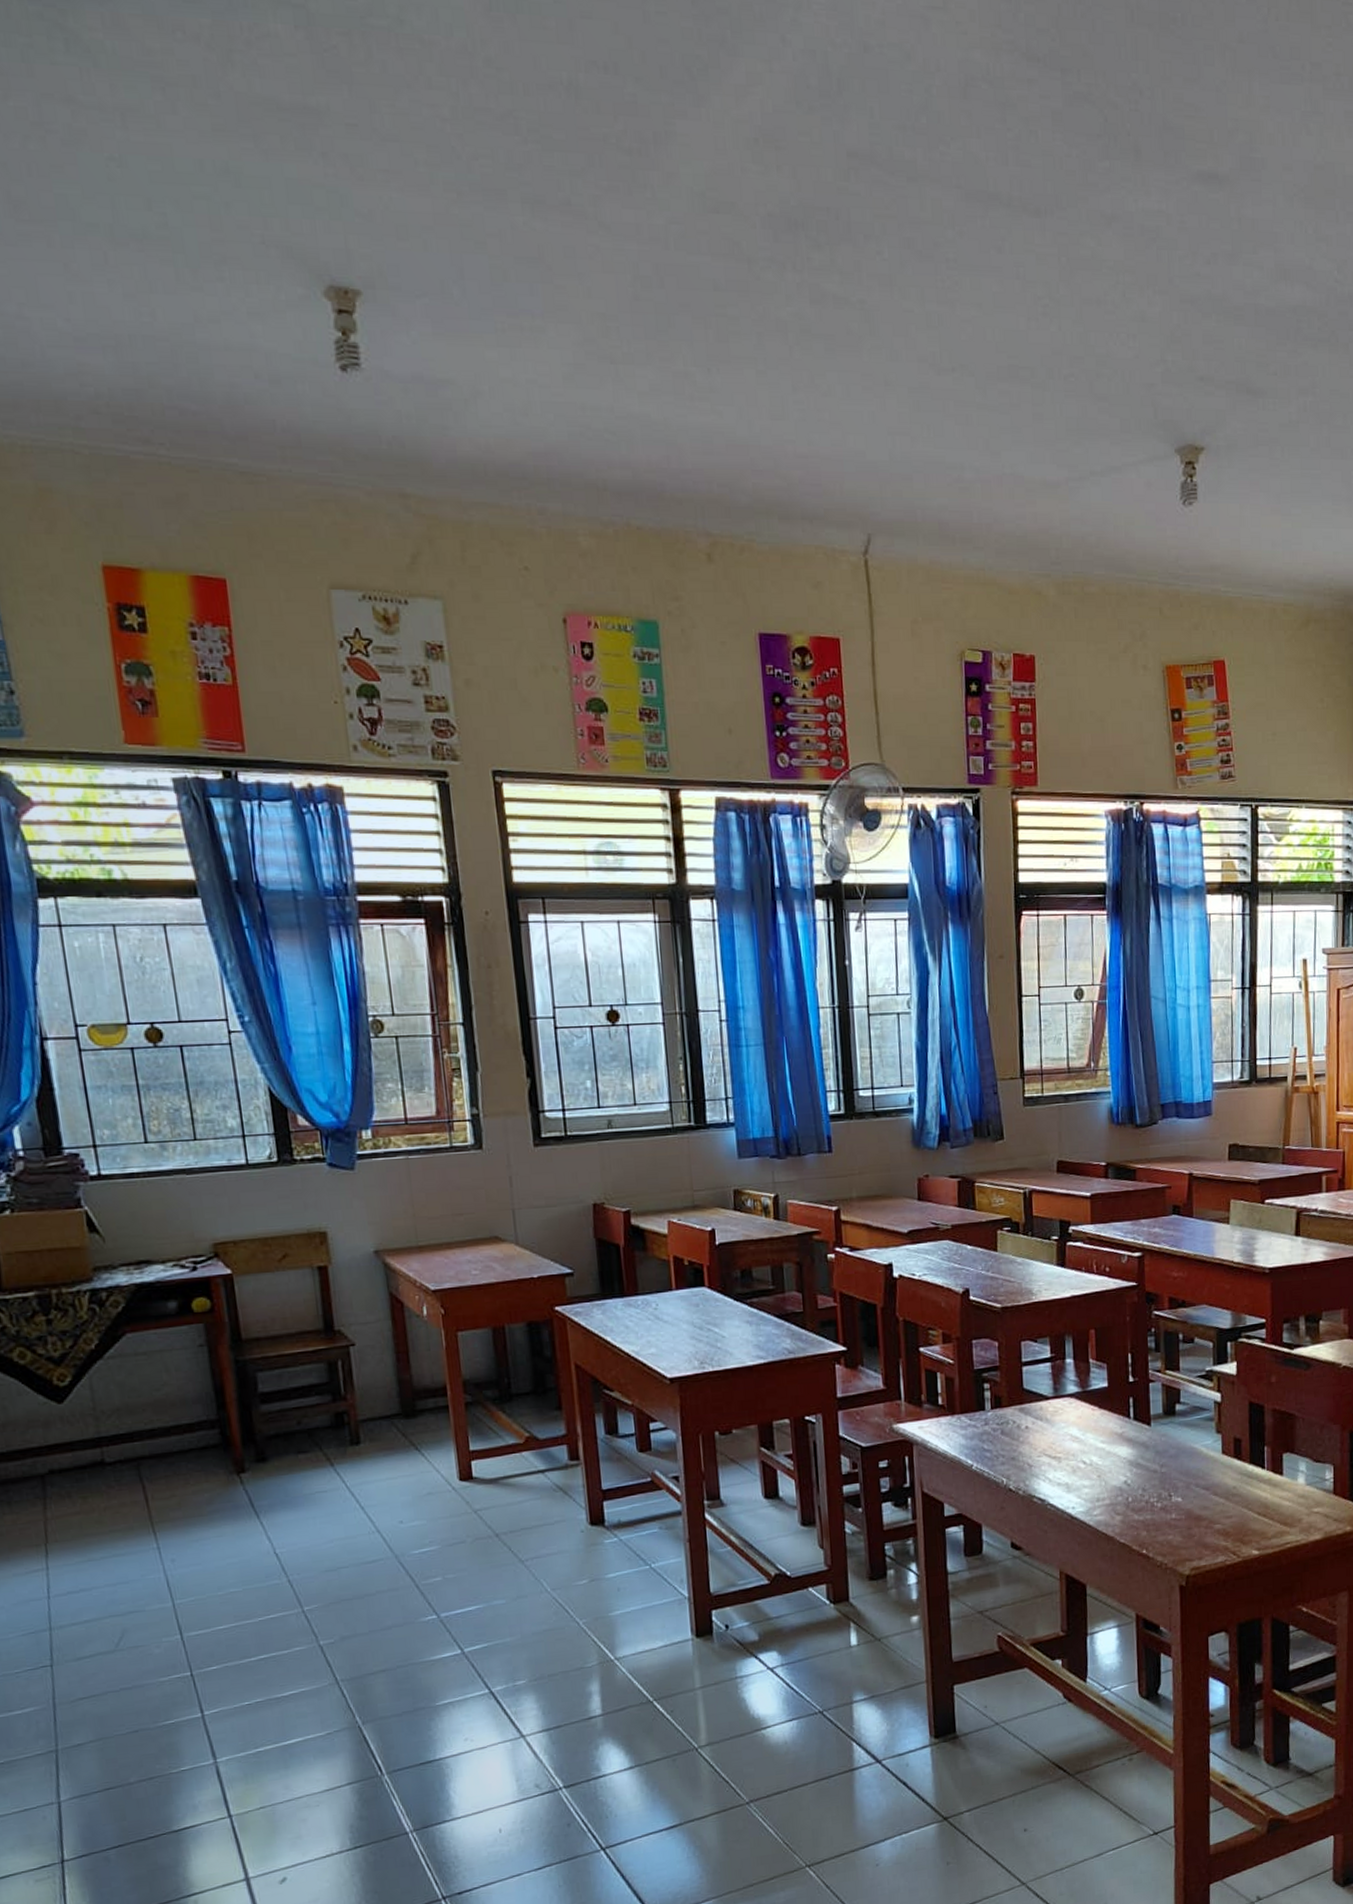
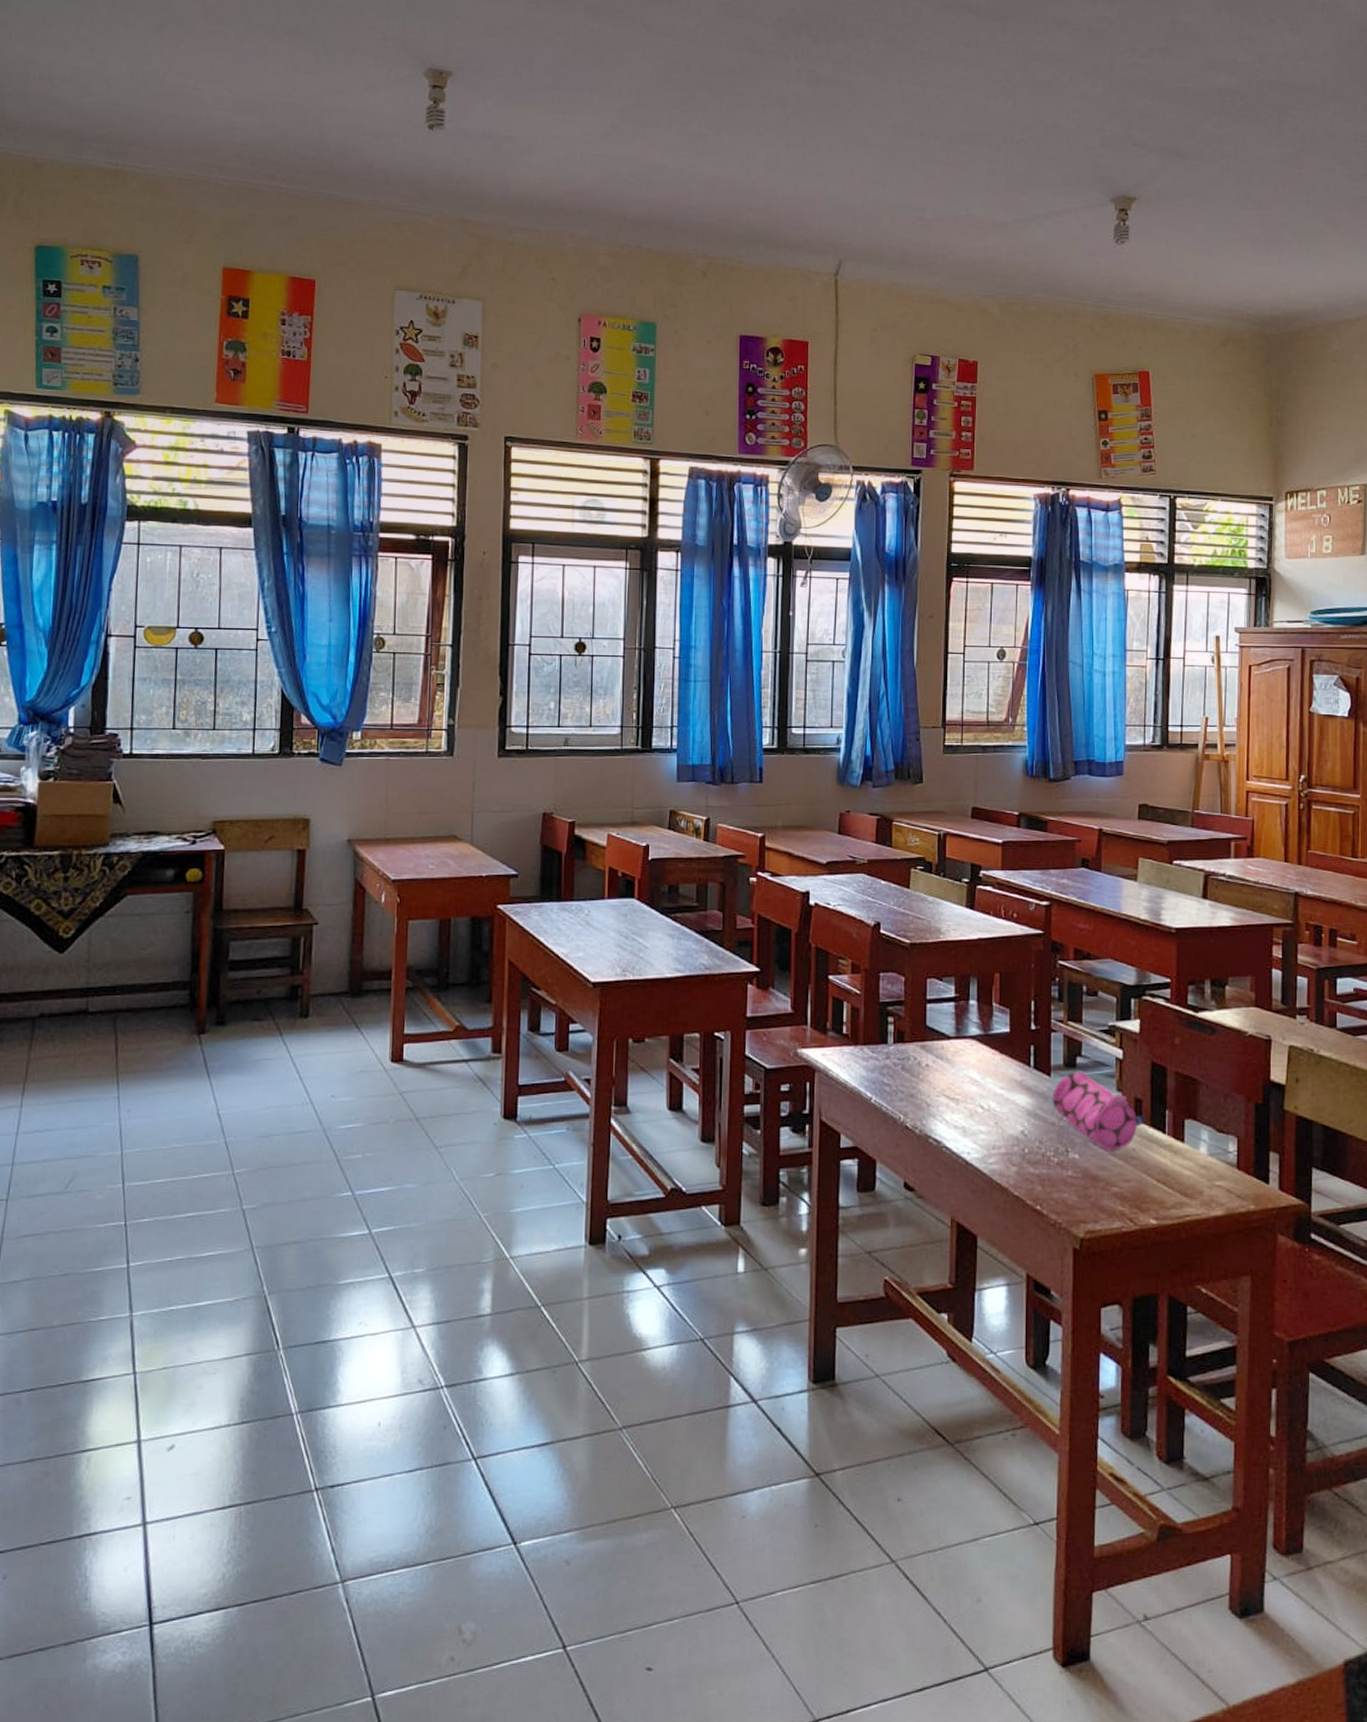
pencil case: none [1153,1418,1245,1491] -> present [1052,1072,1145,1151]

